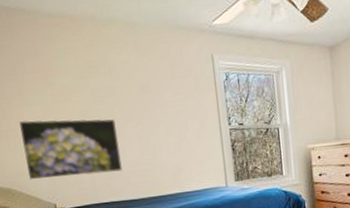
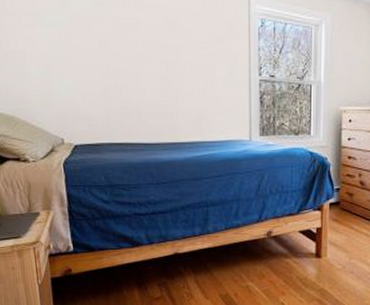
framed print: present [18,118,122,180] -> none [27,44,140,112]

